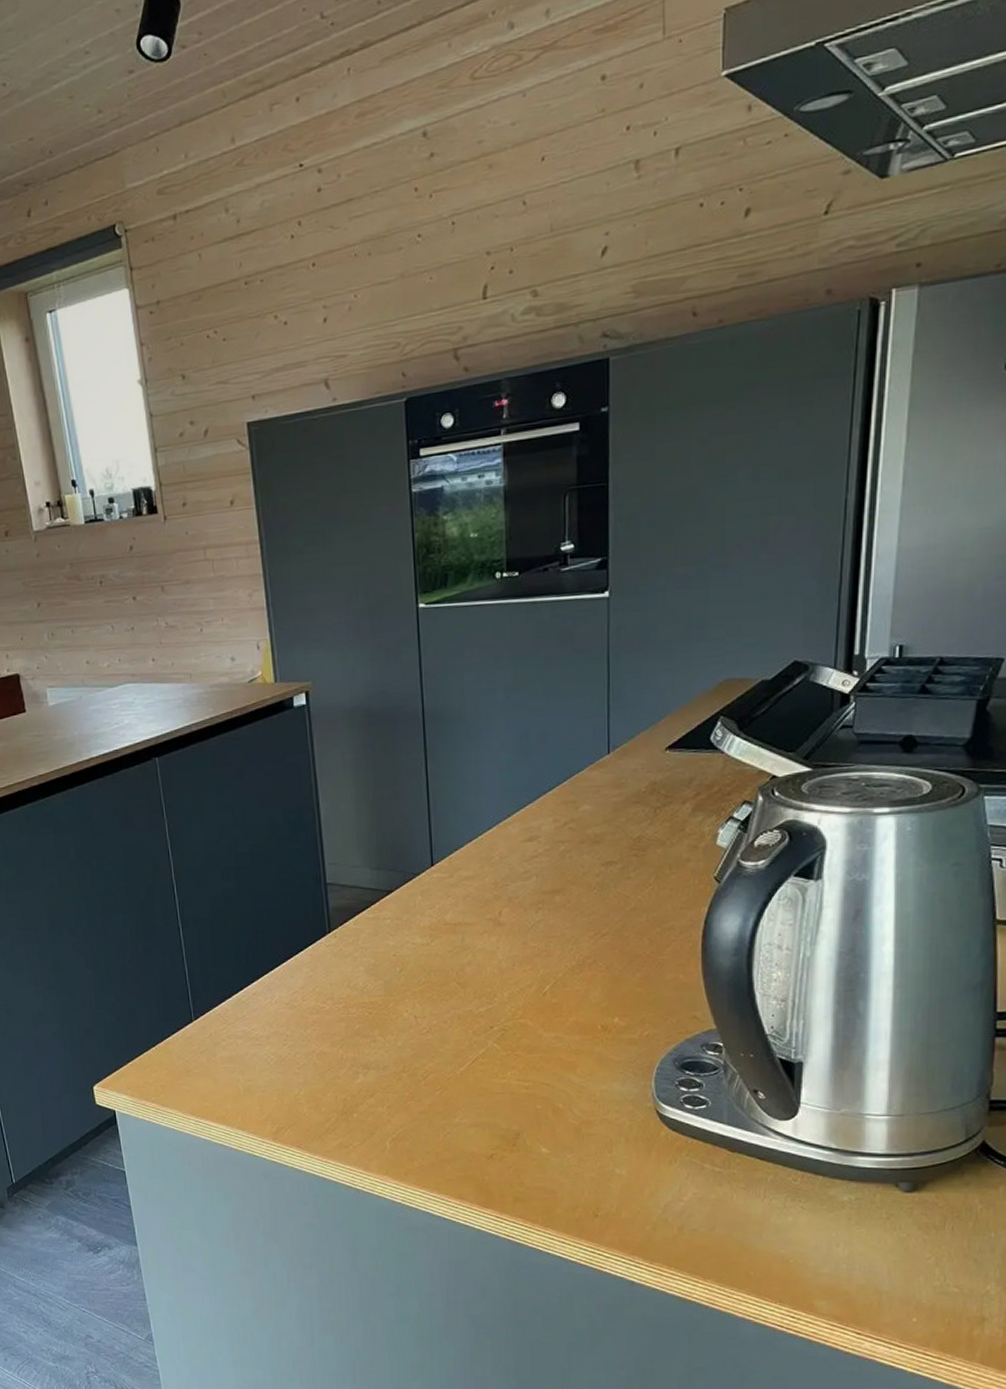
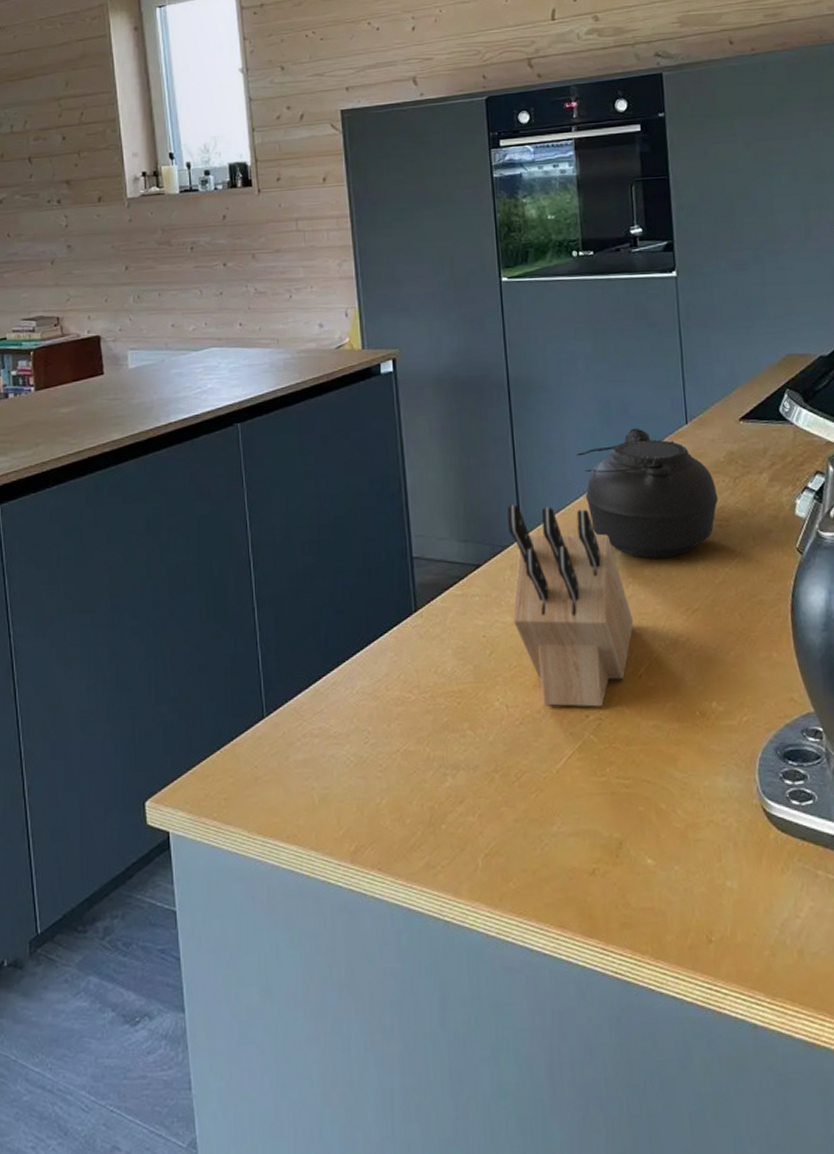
knife block: none [419,834,542,1020] -> present [507,504,634,707]
teapot: none [491,758,636,887] -> present [576,428,718,559]

